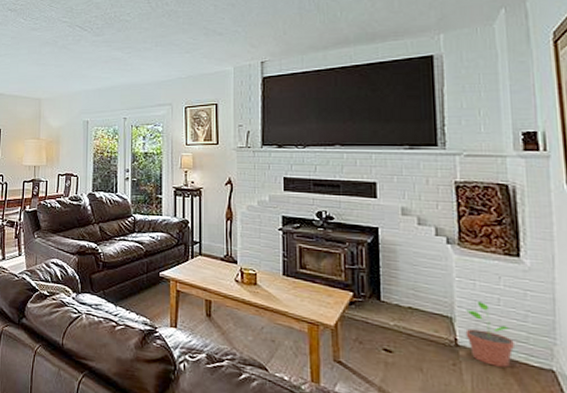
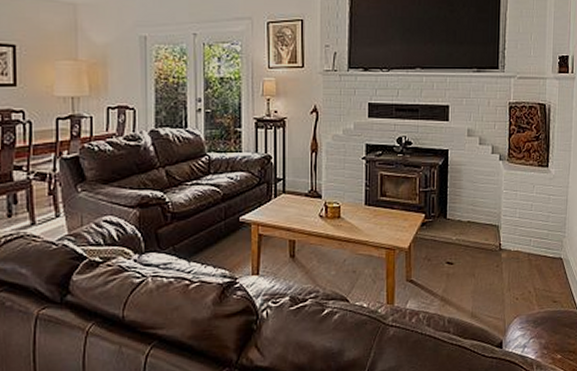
potted plant: present [465,301,514,367] -> none [507,209,539,262]

